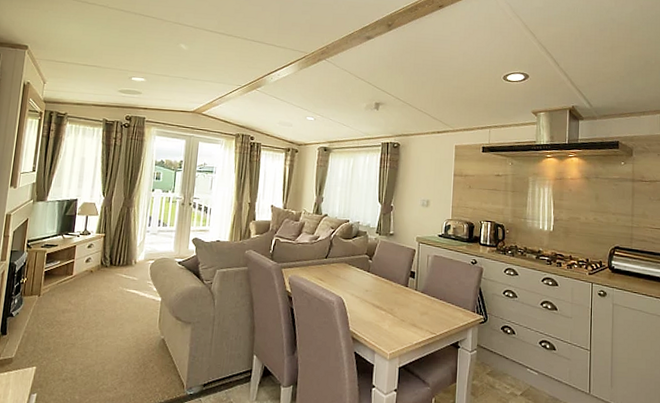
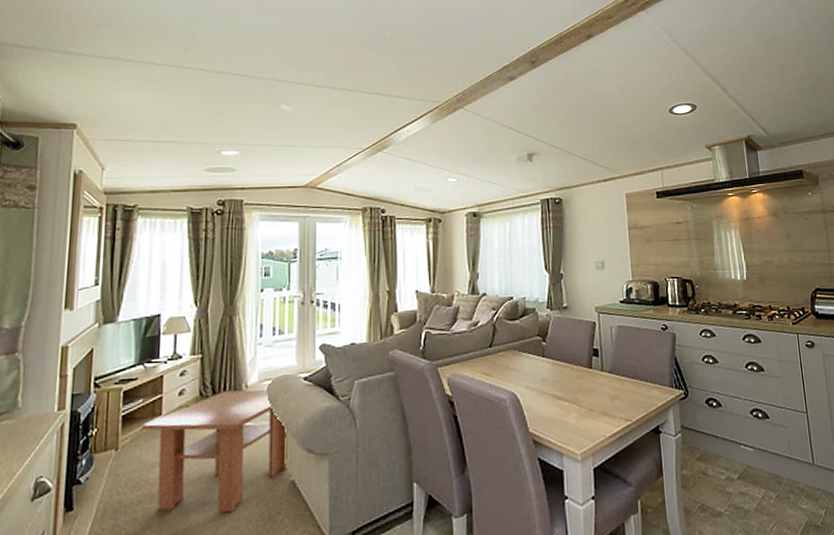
coffee table: none [57,264,164,355] -> present [141,390,288,513]

